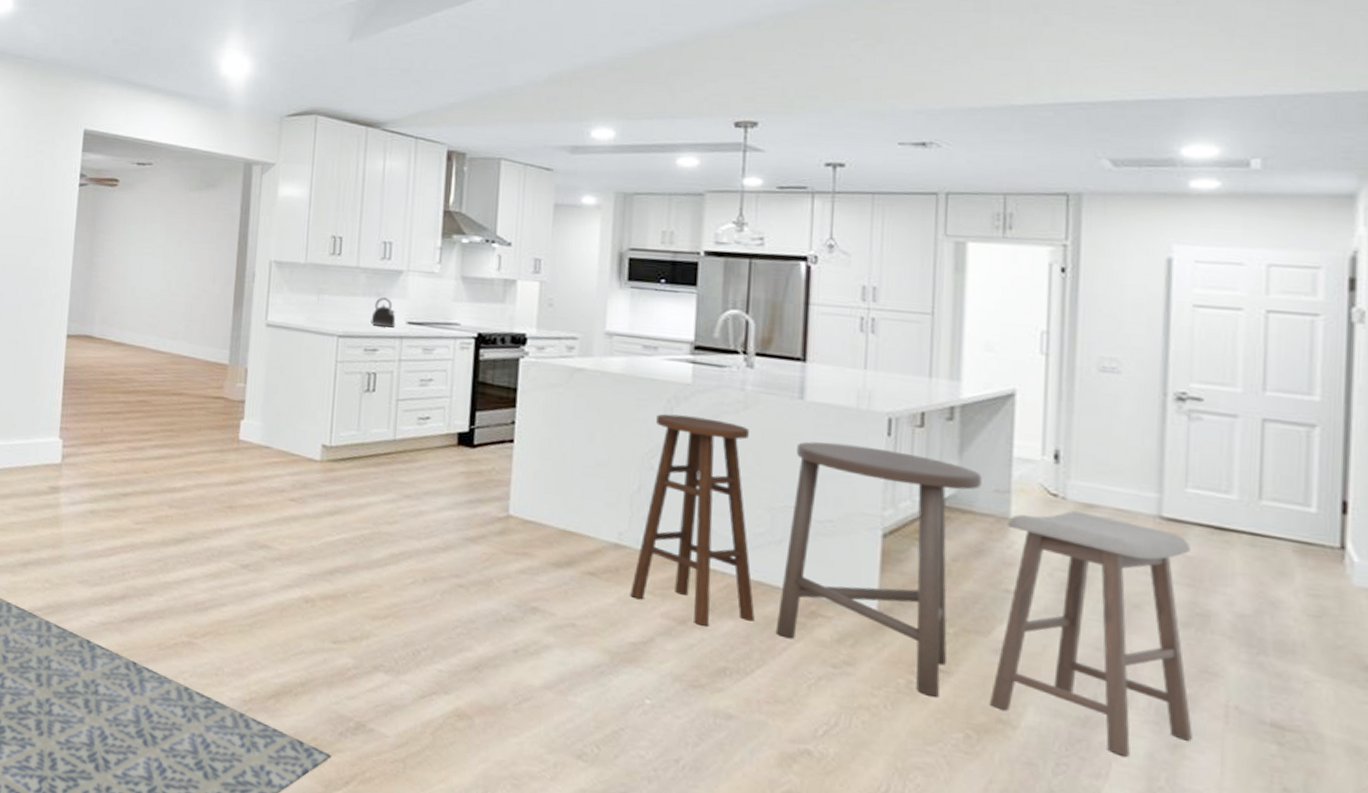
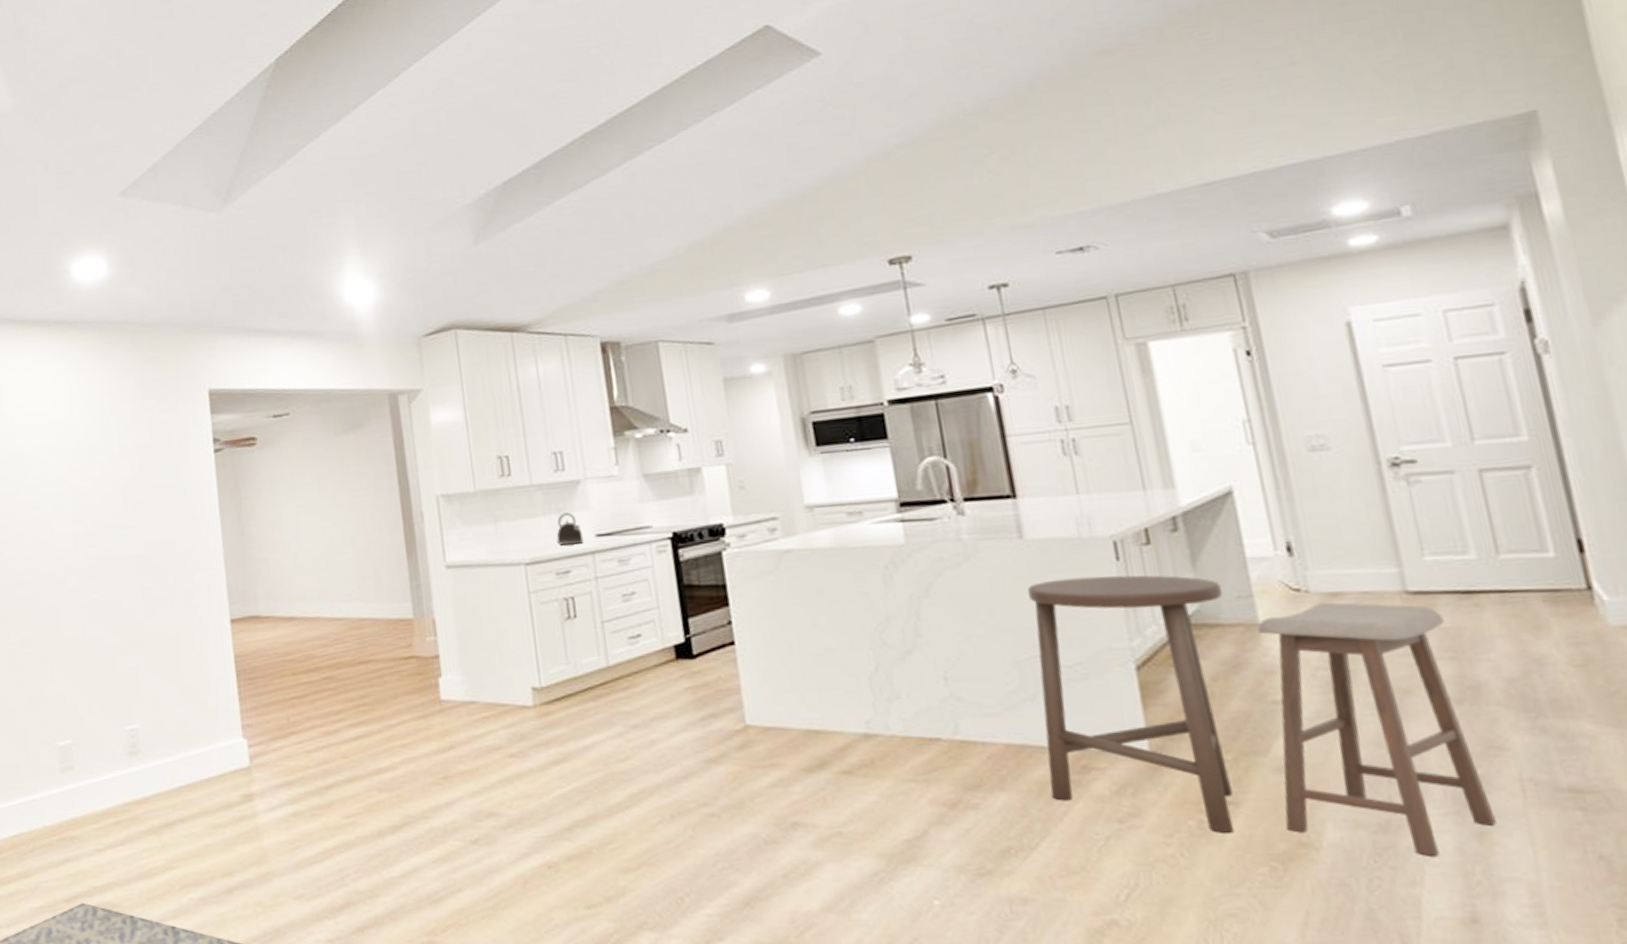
bar stool: present [630,413,755,626] -> none [877,578,1027,806]

